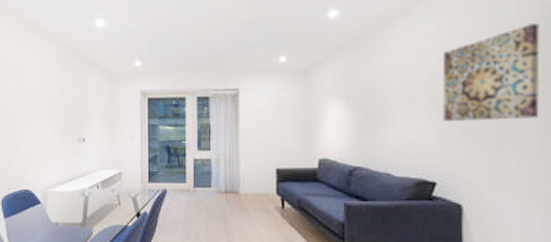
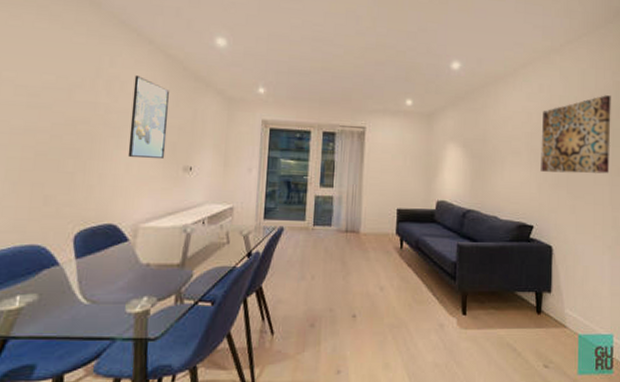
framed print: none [34,61,63,133] -> present [127,74,170,160]

